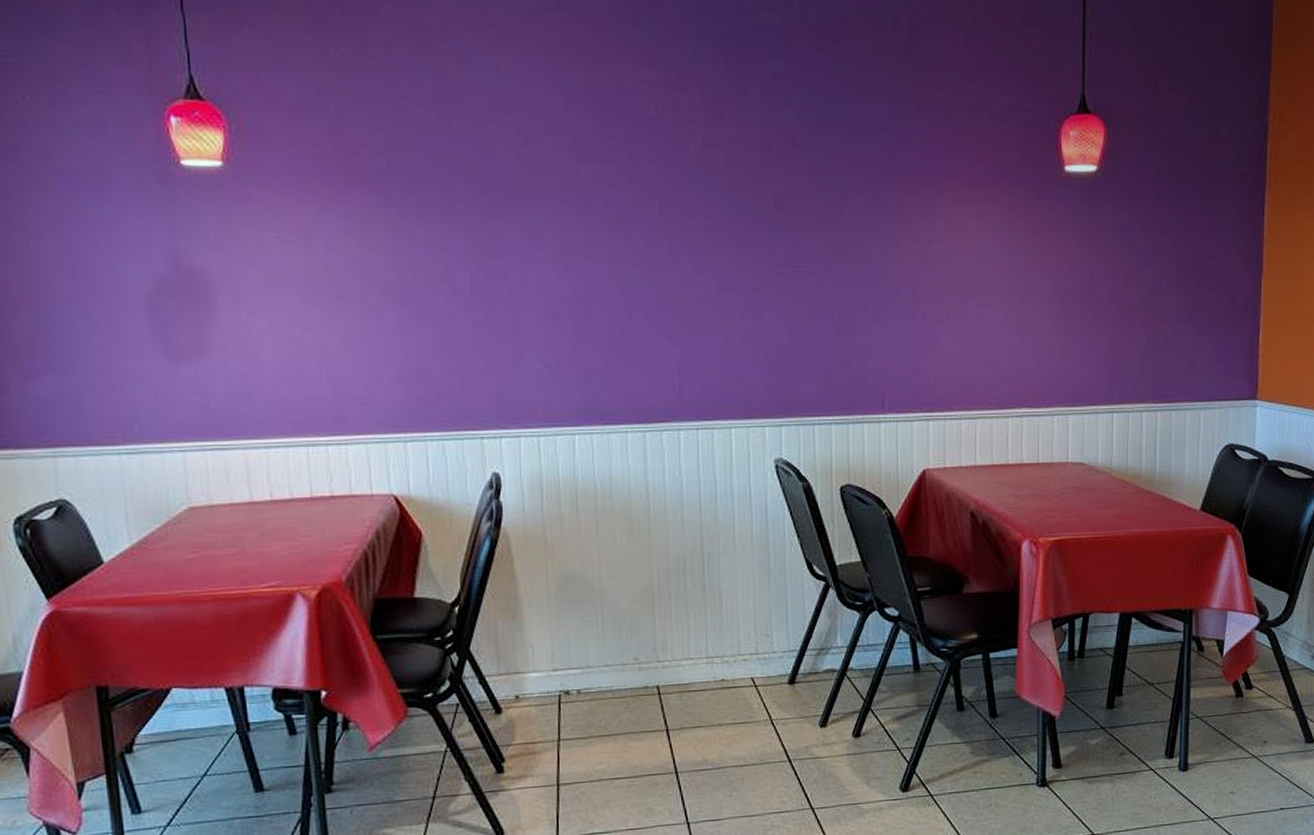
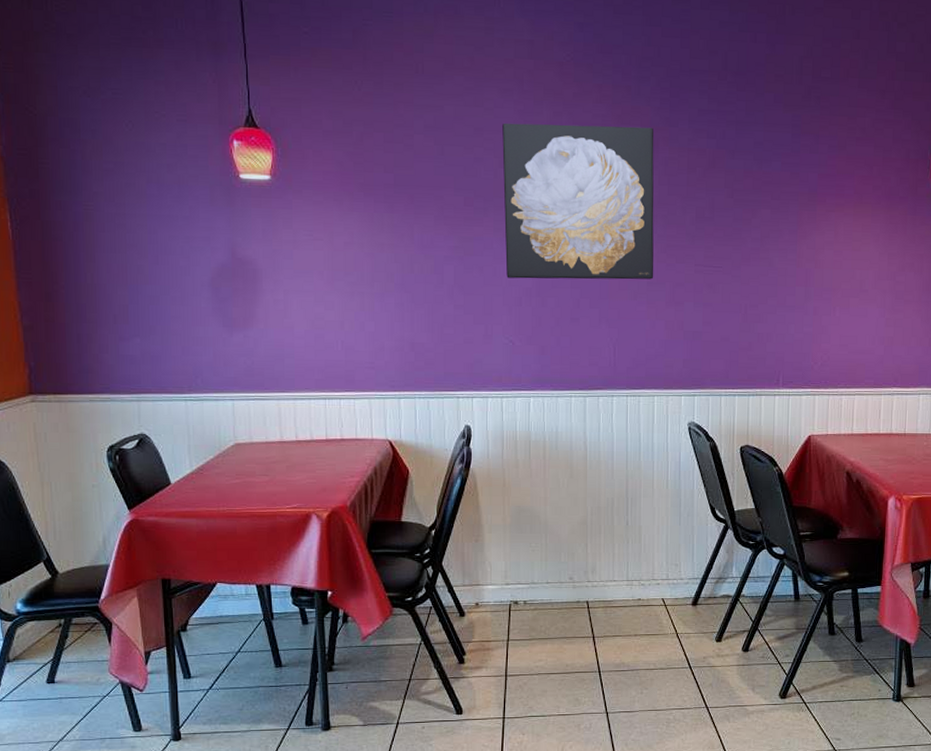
wall art: none [525,91,725,287] -> present [502,123,654,280]

